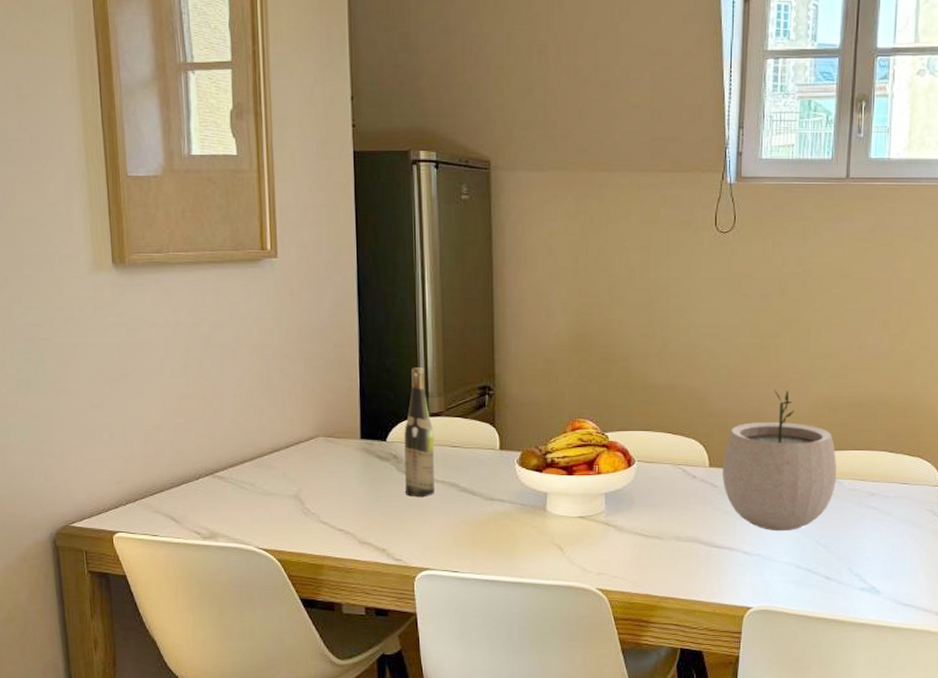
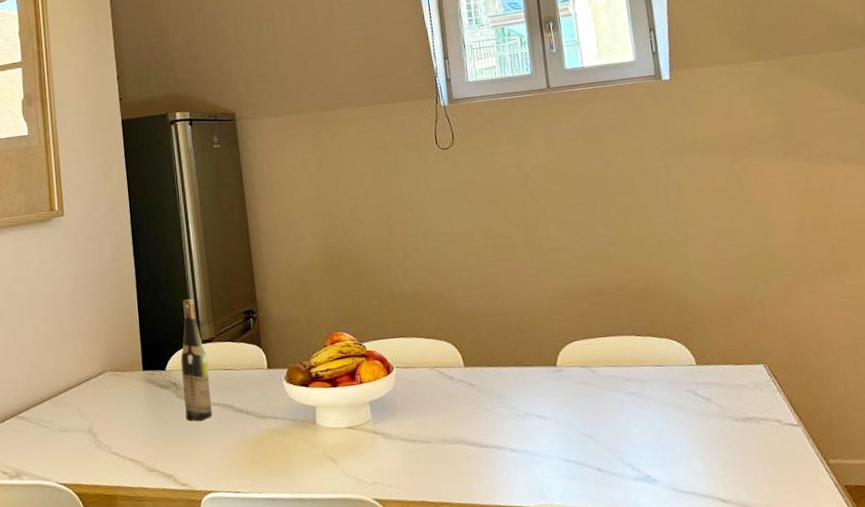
plant pot: present [723,389,837,532] -> none [476,285,590,426]

